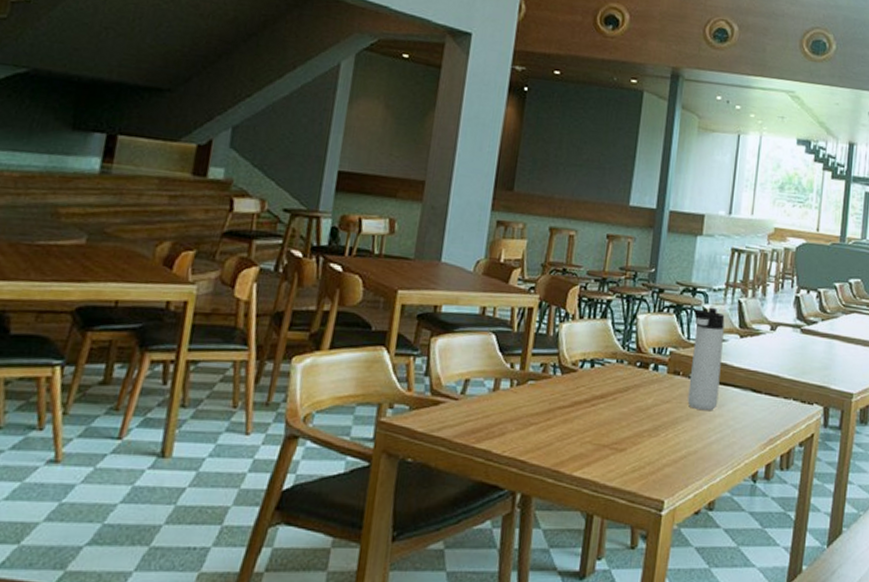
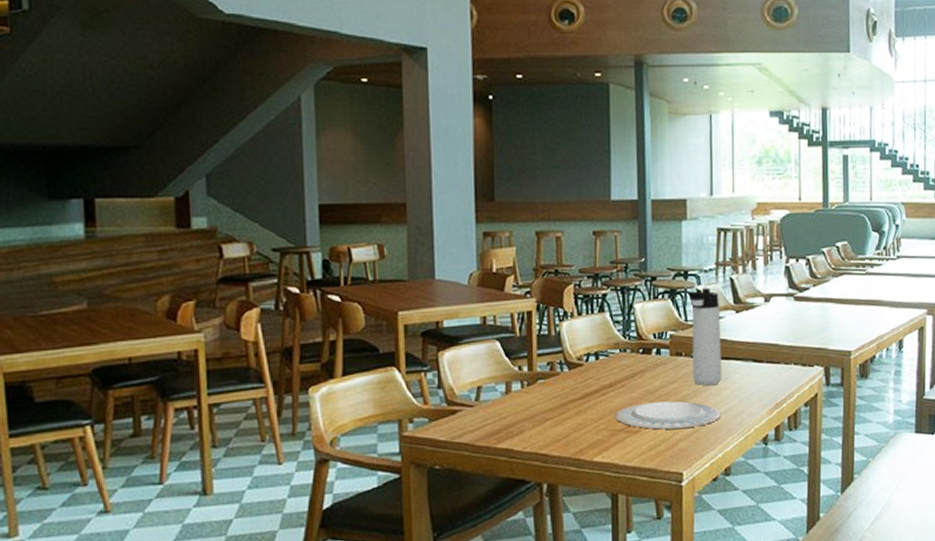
plate: none [602,420,712,453] -> present [615,401,721,430]

